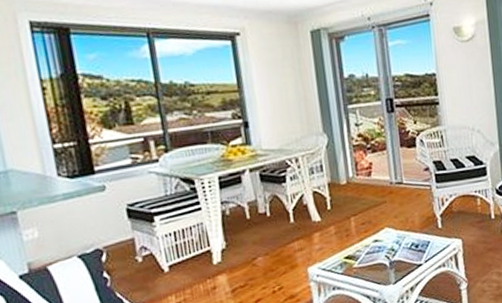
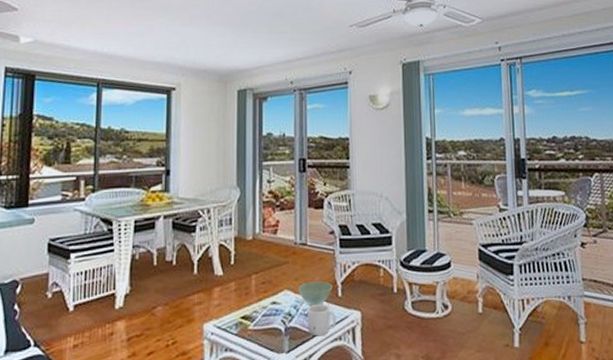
bowl: none [399,216,433,240] -> present [298,281,333,307]
mug: none [409,236,439,267] -> present [307,303,336,337]

